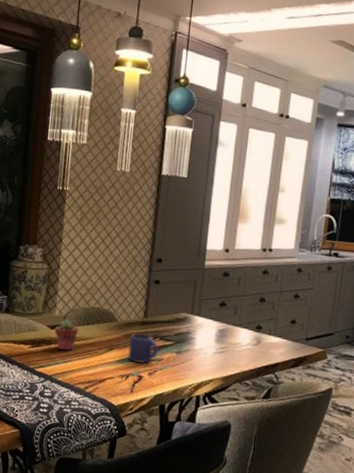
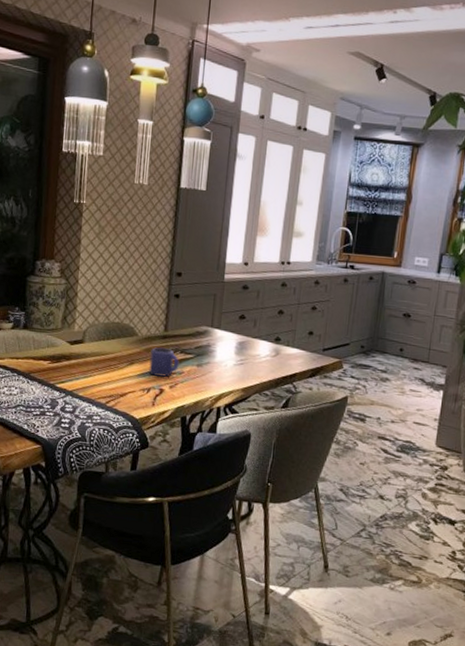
potted succulent: present [54,319,78,351] -> none [74,334,99,366]

